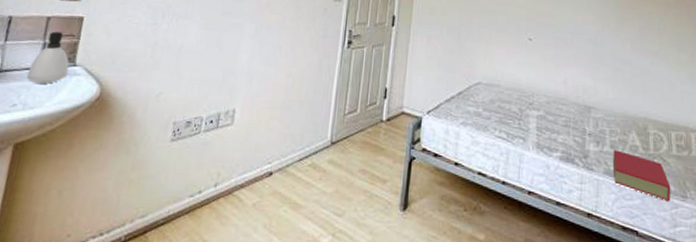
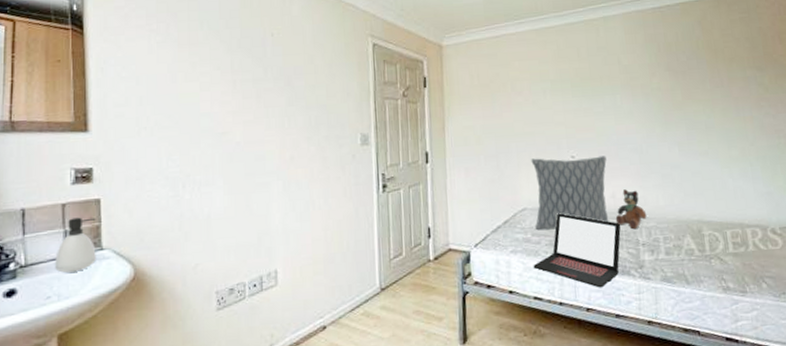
laptop: none [481,92,570,173] -> present [533,213,621,288]
pillow: none [488,35,562,108] -> present [531,156,609,231]
stuffed animal: none [565,78,596,119] -> present [615,189,647,230]
book: present [613,150,671,202] -> none [668,256,730,299]

